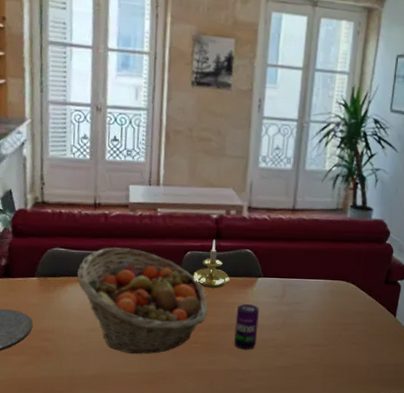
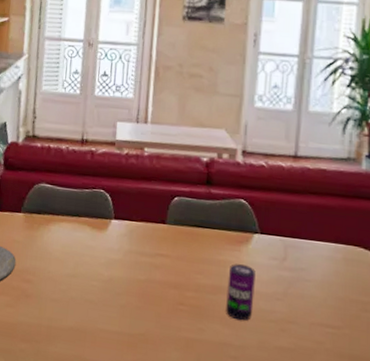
fruit basket: present [77,247,208,354] -> none [61,187,196,311]
candle holder: present [193,239,230,288] -> none [180,185,222,242]

